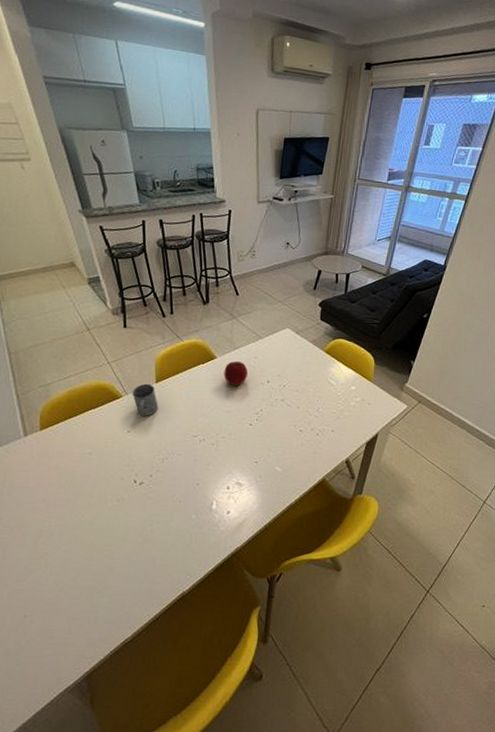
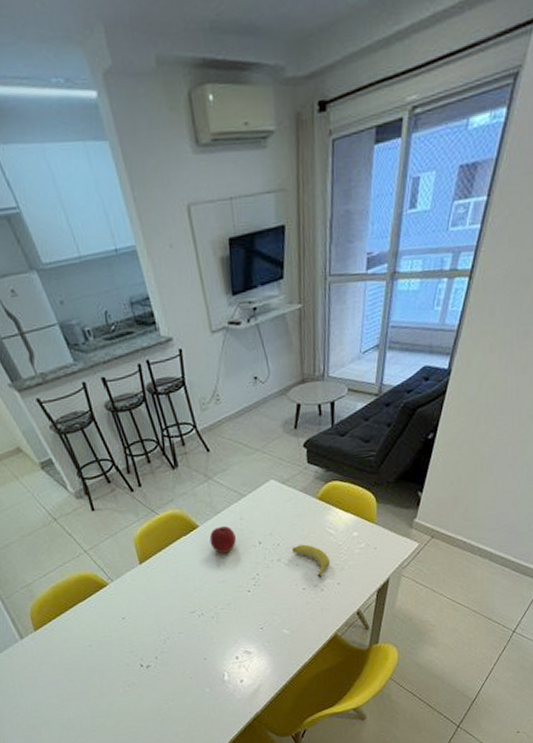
mug: present [132,383,158,417] -> none [117,566,148,601]
banana: none [296,389,328,423] -> present [292,544,330,578]

